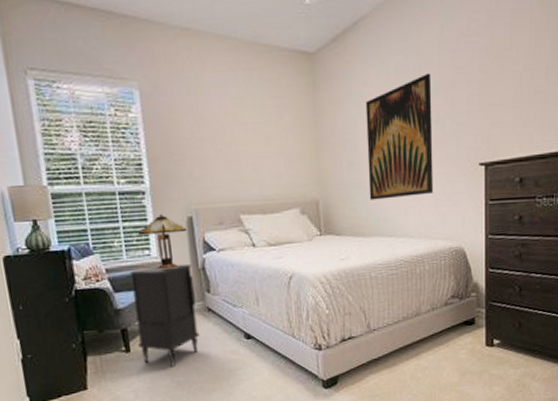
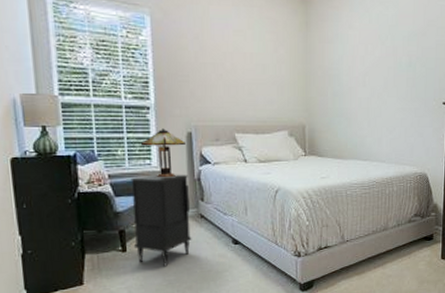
wall art: present [365,73,434,200] -> none [349,22,407,128]

